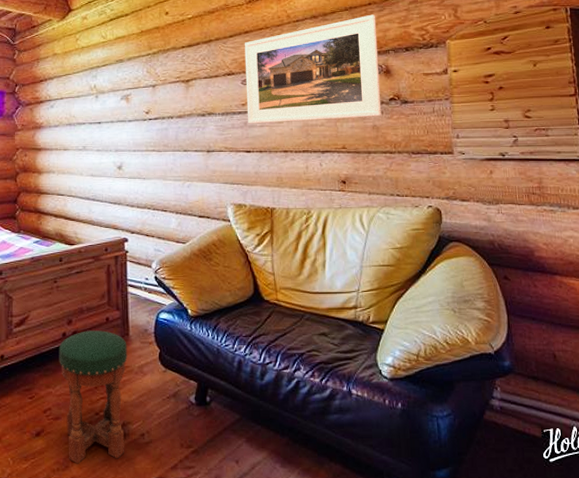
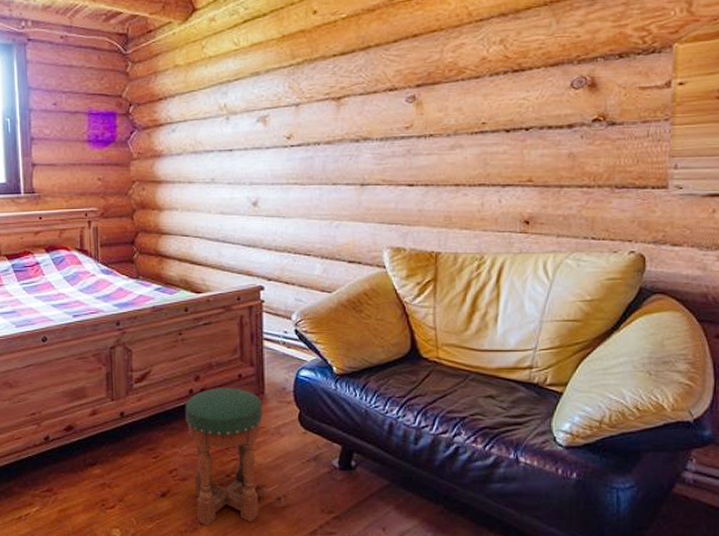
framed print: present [244,14,382,124] -> none [411,10,584,152]

